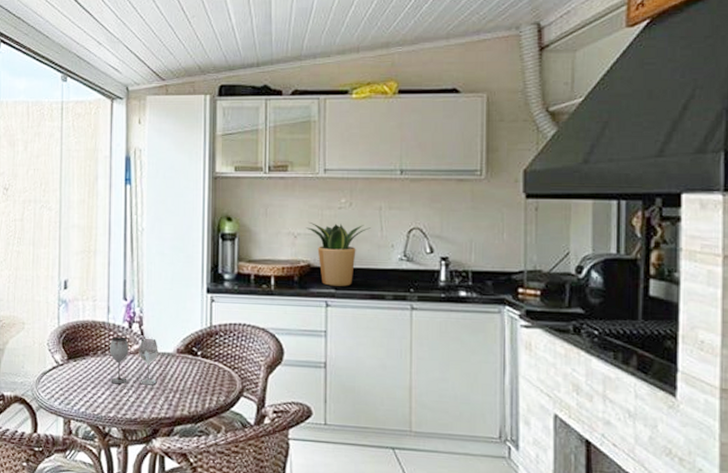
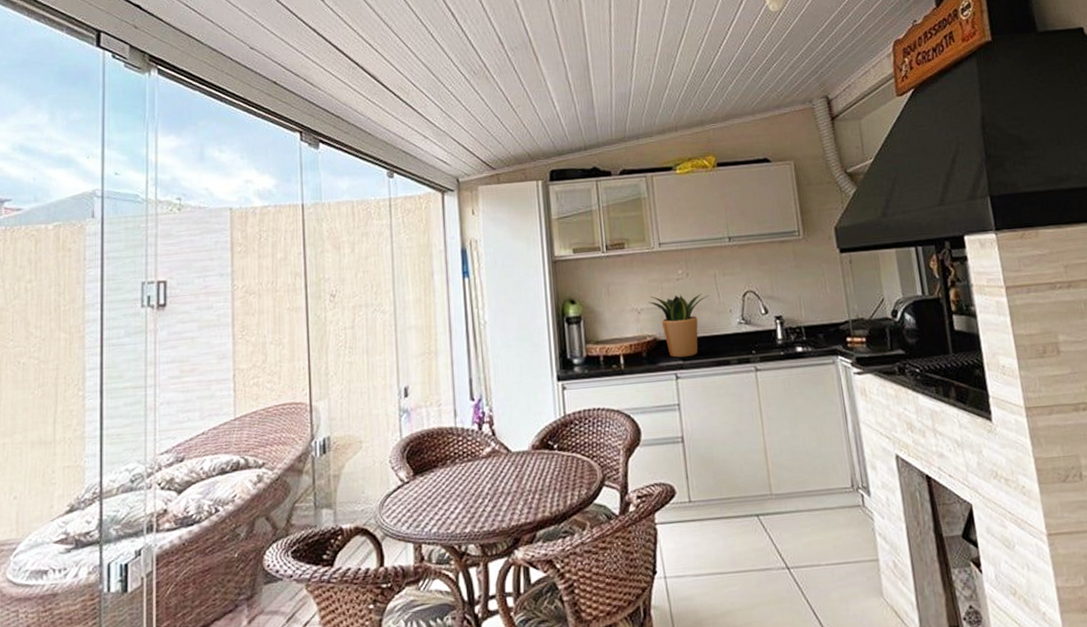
wineglass: present [110,336,158,385] -> none [459,437,514,495]

